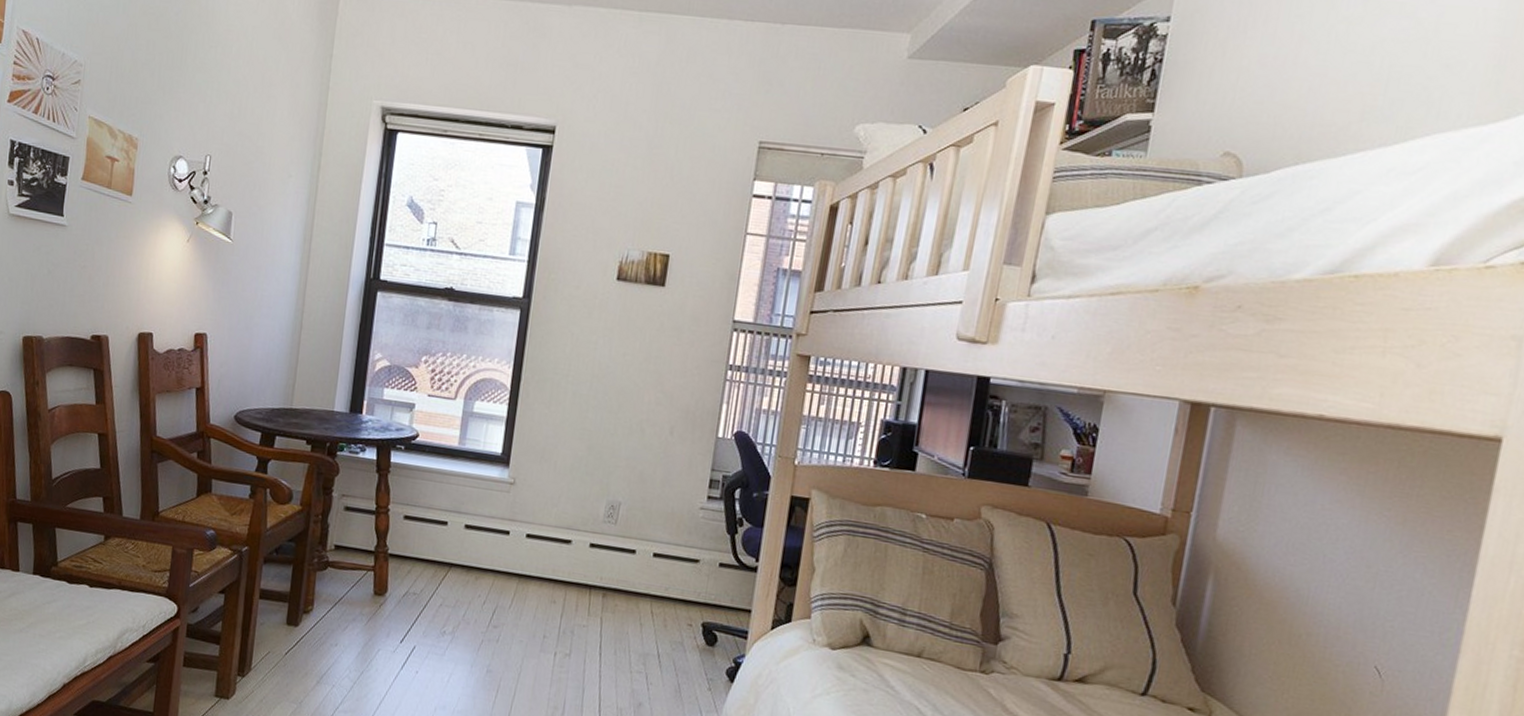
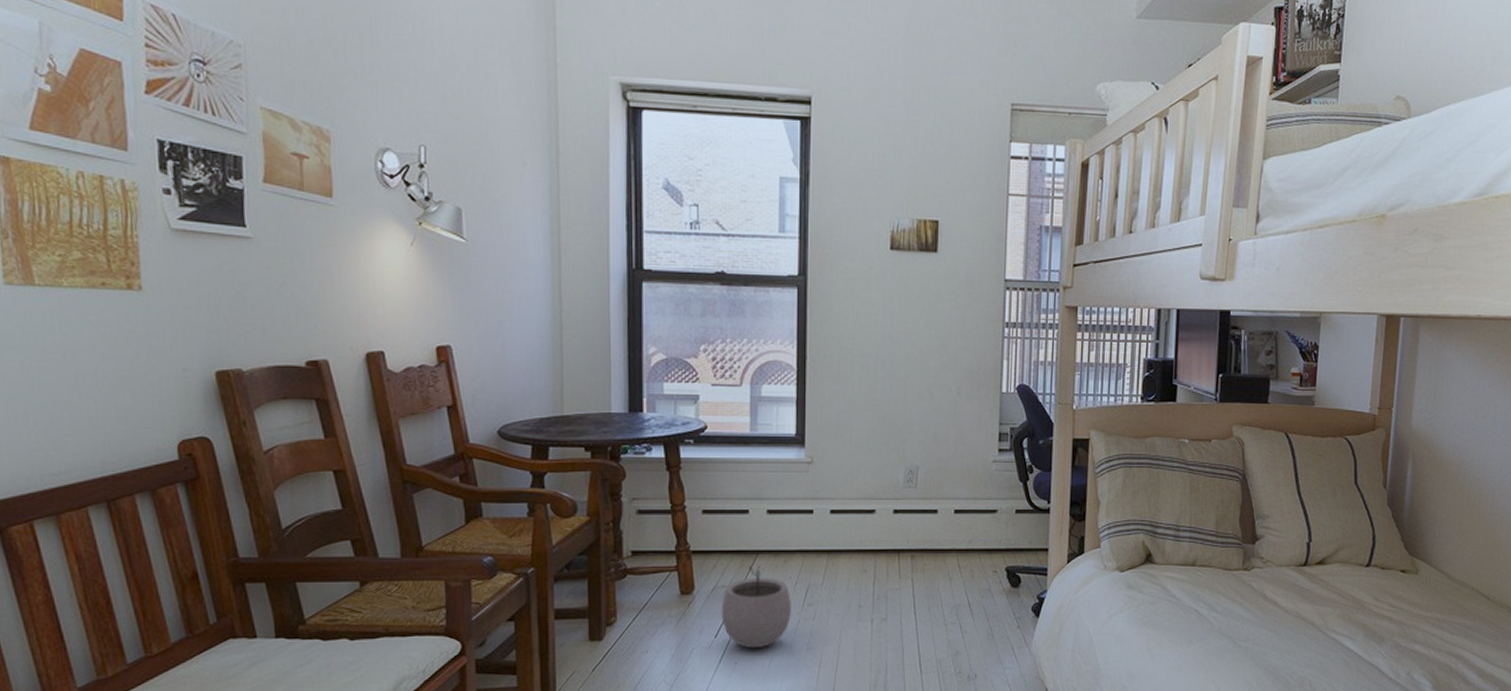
plant pot: none [408,576,478,662] -> present [721,564,792,649]

